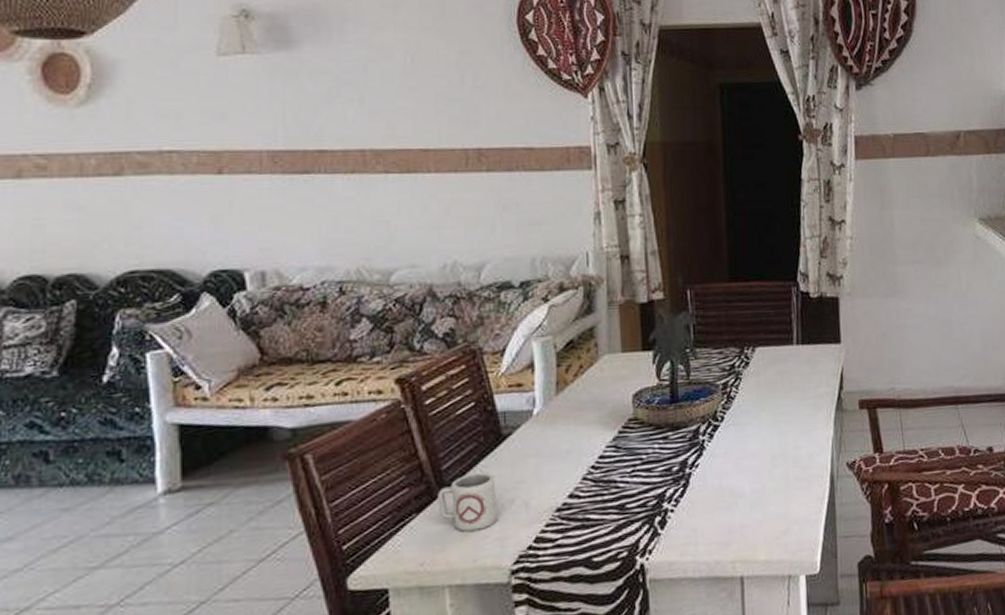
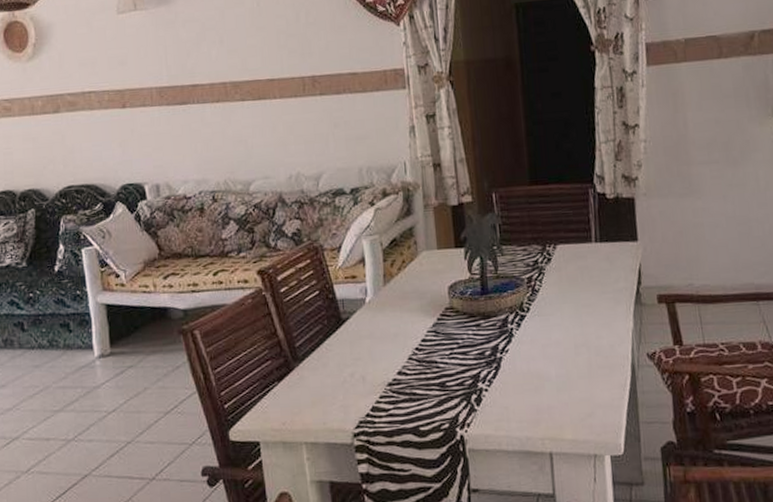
cup: present [437,473,497,532] -> none [293,350,341,399]

